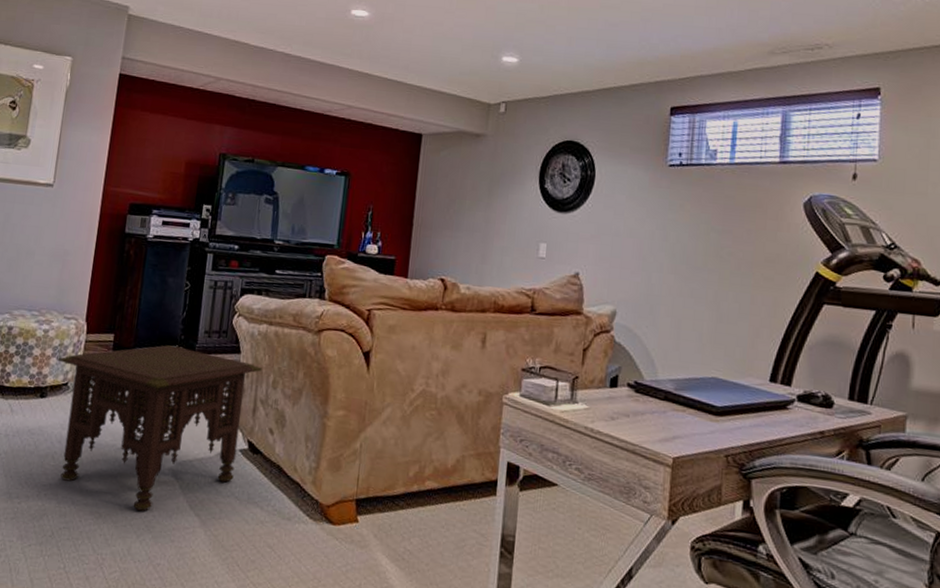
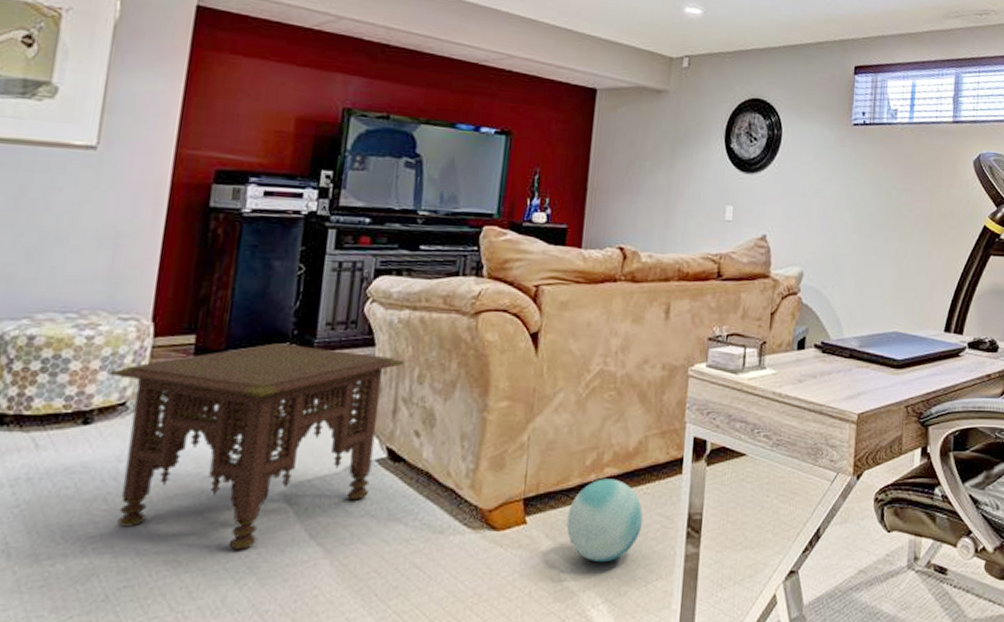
ball: none [392,490,460,569] -> present [566,479,644,563]

